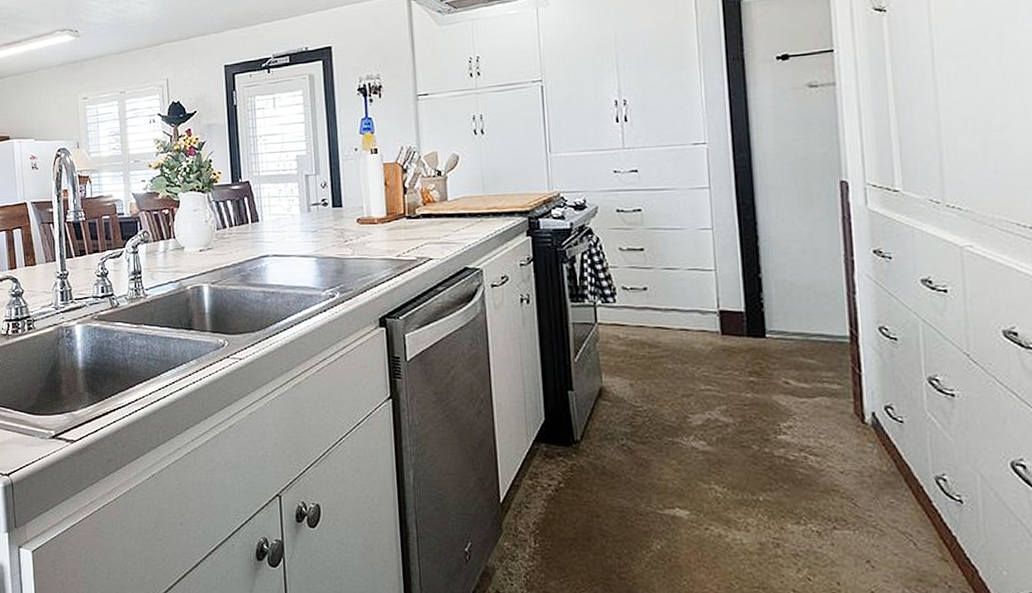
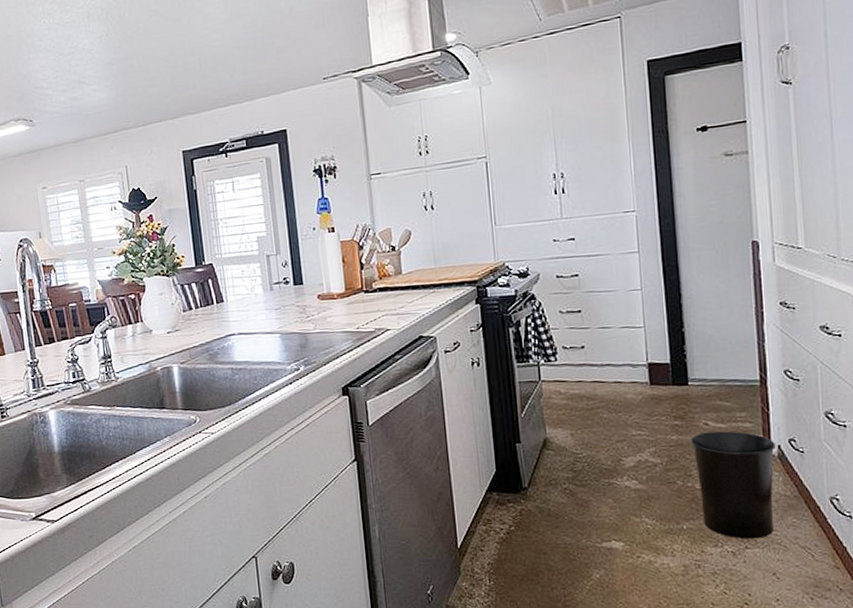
waste bin: none [768,392,869,519] -> present [691,431,775,539]

